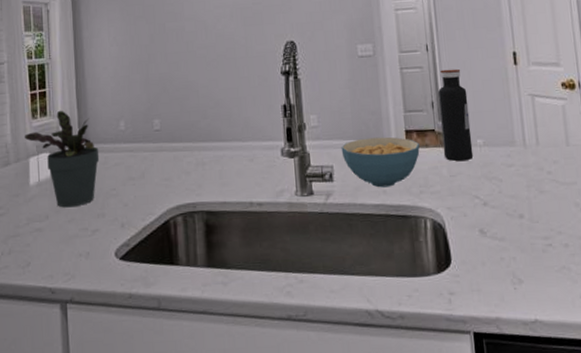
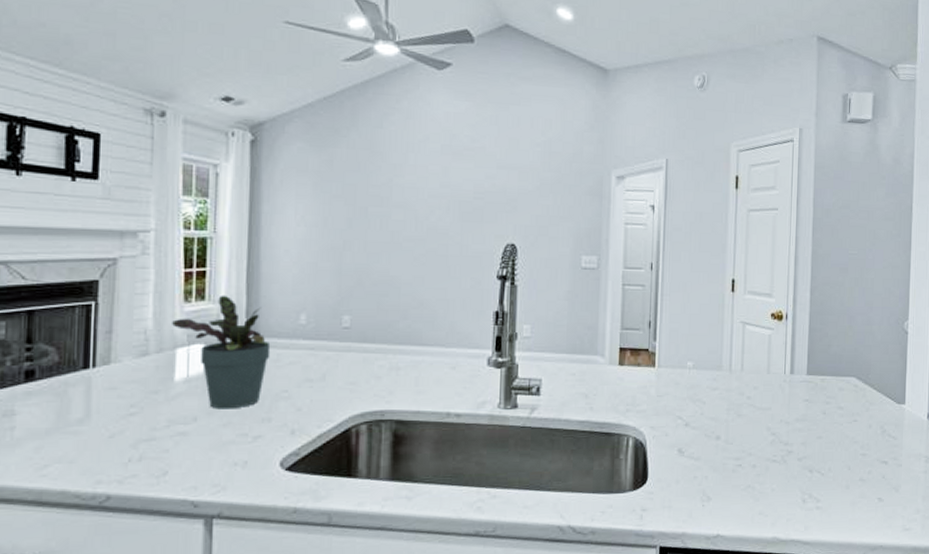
cereal bowl: present [341,137,420,188] -> none [552,353,632,404]
water bottle: present [437,68,474,162] -> none [654,290,684,382]

